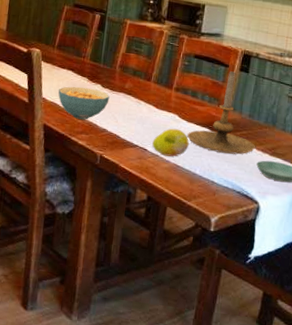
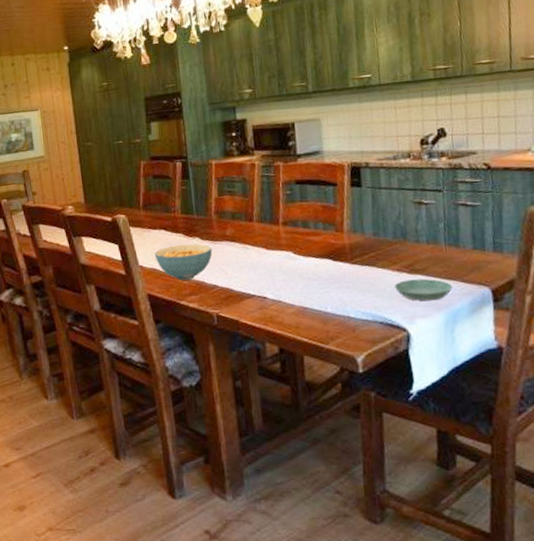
fruit: present [152,128,190,157] -> none [270,267,313,300]
candle holder: present [187,71,255,155] -> none [308,189,389,284]

